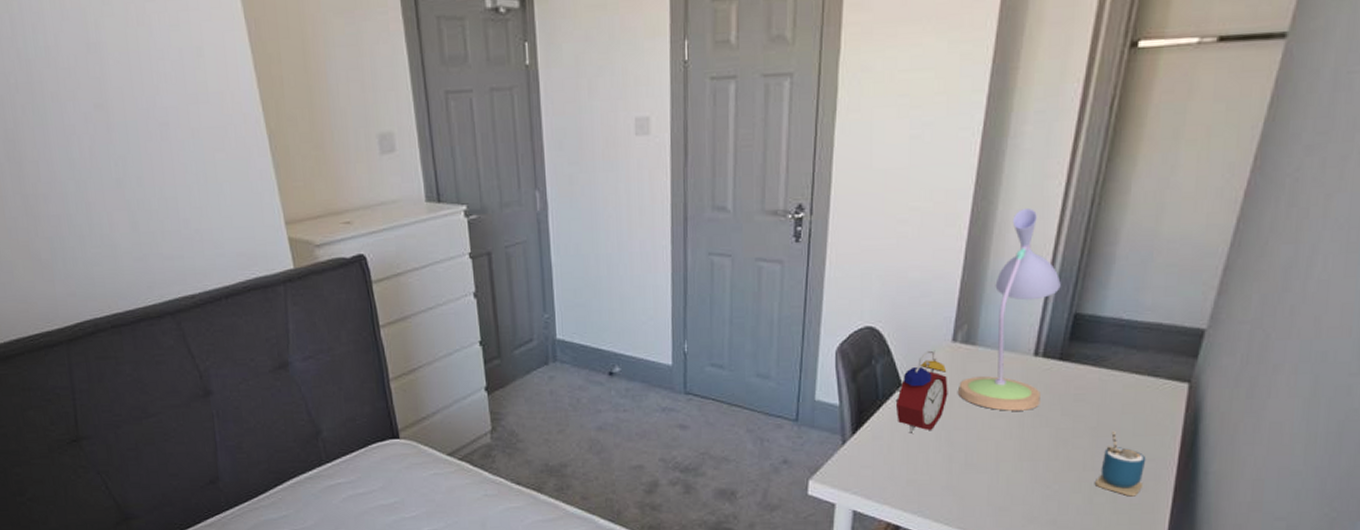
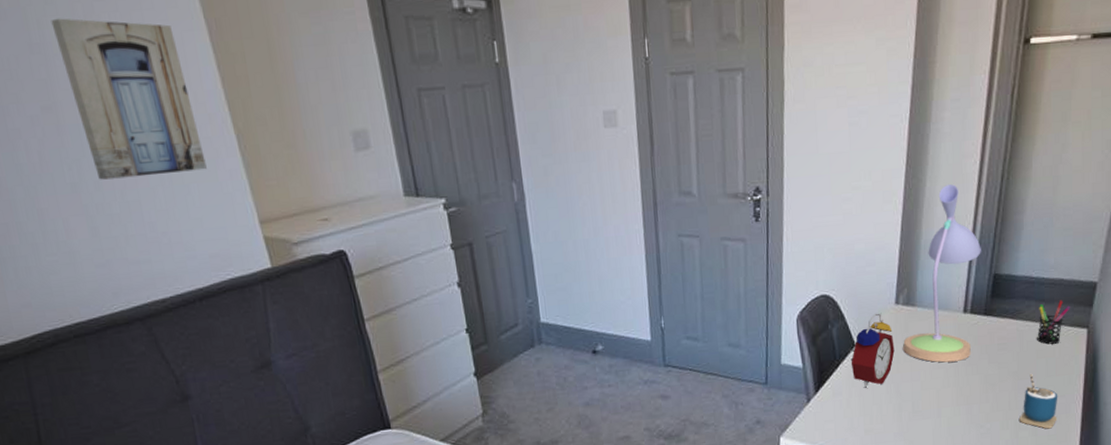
wall art: none [107,18,239,176] -> present [51,18,207,180]
pen holder: none [1124,348,1169,399] -> present [1037,300,1070,344]

